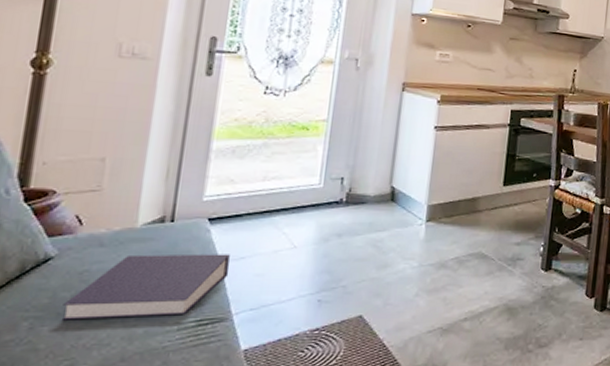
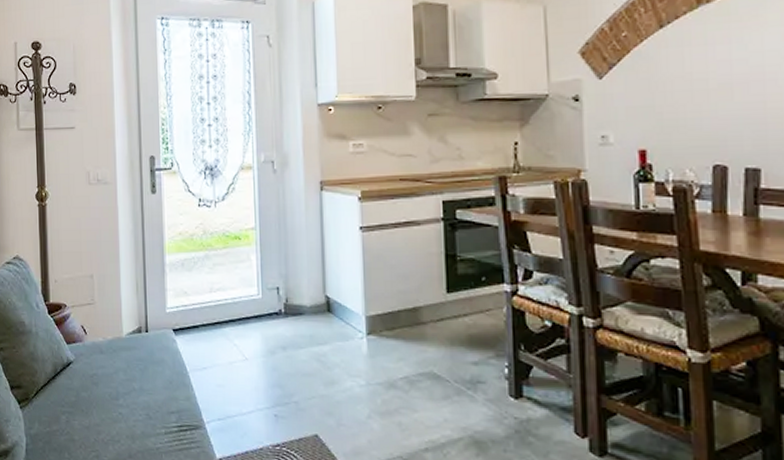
book: present [63,254,230,320] -> none [84,361,196,420]

